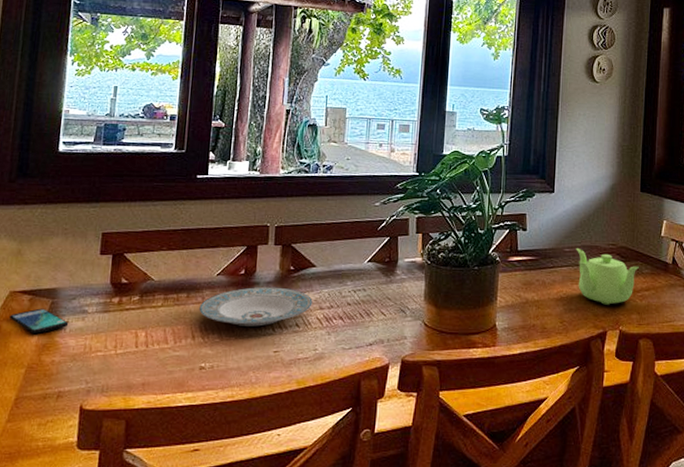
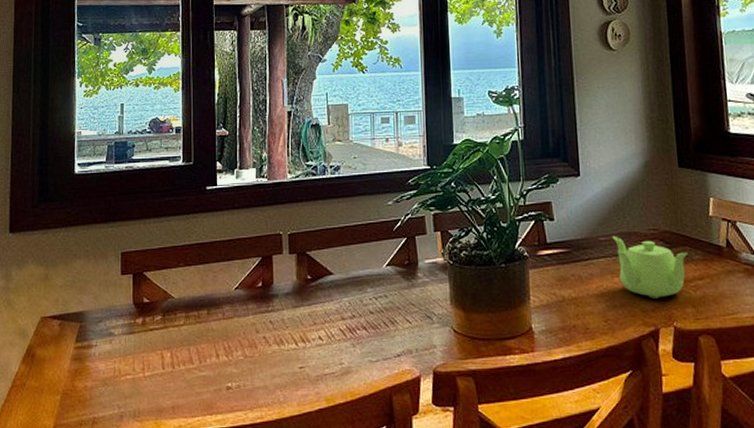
smartphone: present [9,308,69,334] -> none [42,333,97,359]
plate: present [199,286,313,327] -> none [221,298,334,342]

